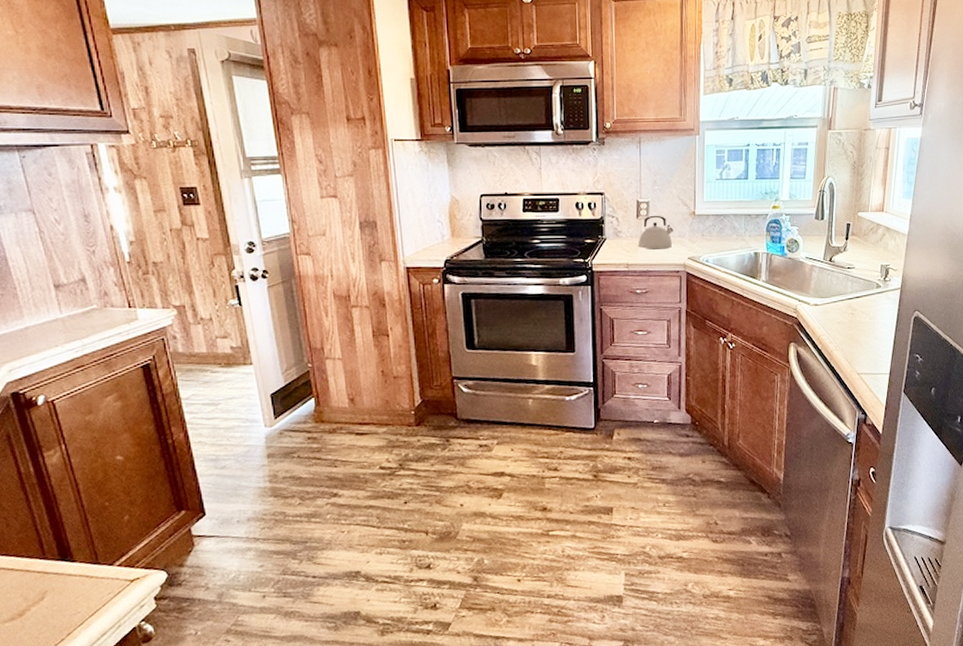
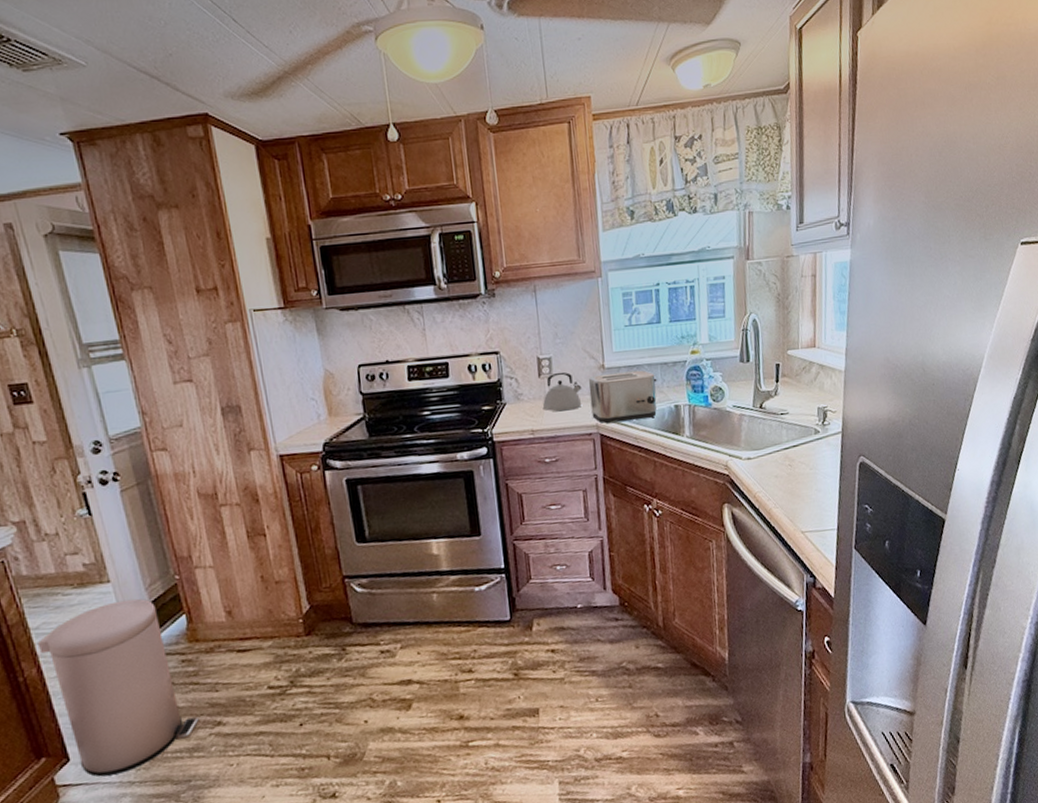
pedal bin: none [187,380,319,532] -> present [38,598,199,777]
toaster: none [680,219,741,264] -> present [589,370,657,424]

